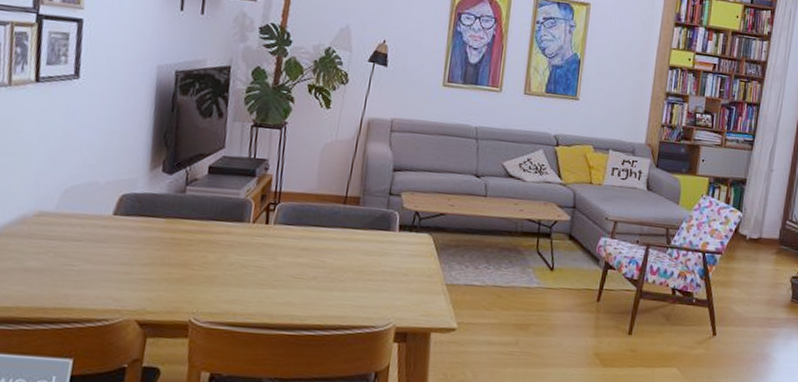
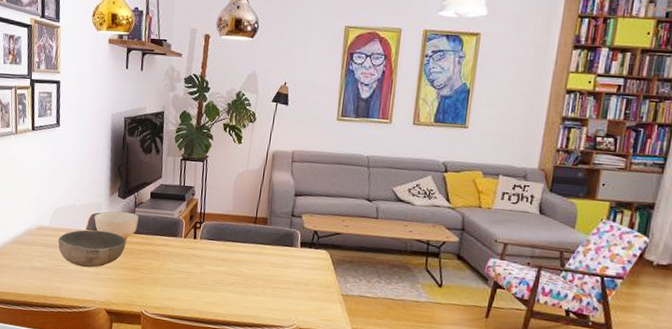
bowl: none [68,215,172,266] -> present [58,229,126,268]
bowl: none [125,190,191,227] -> present [94,211,139,240]

